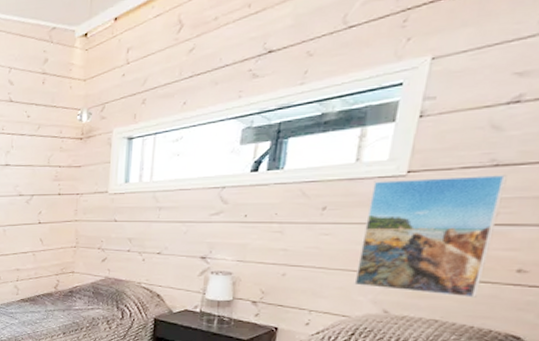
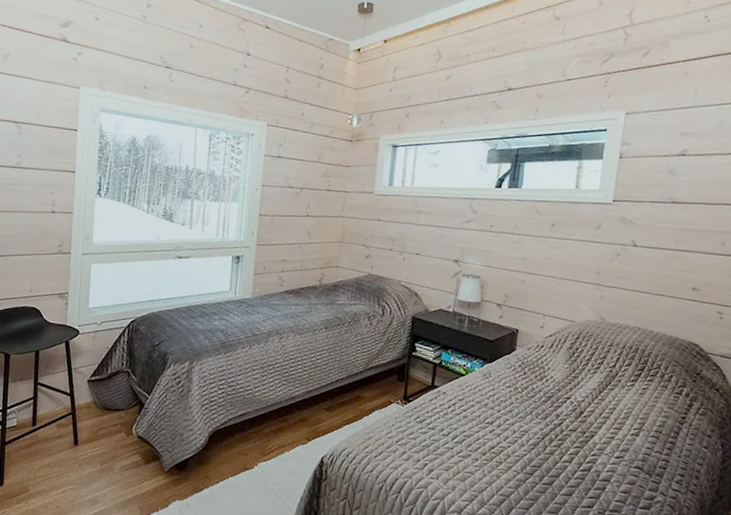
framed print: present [354,173,507,298] -> none [577,206,681,310]

